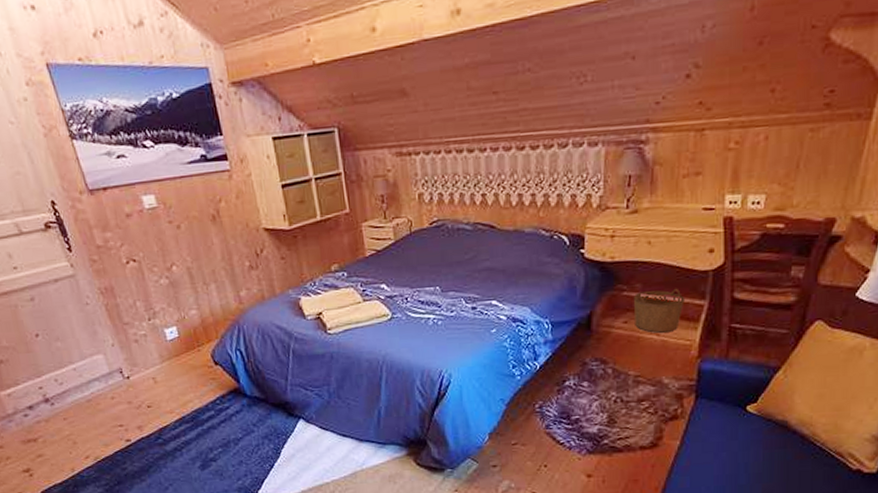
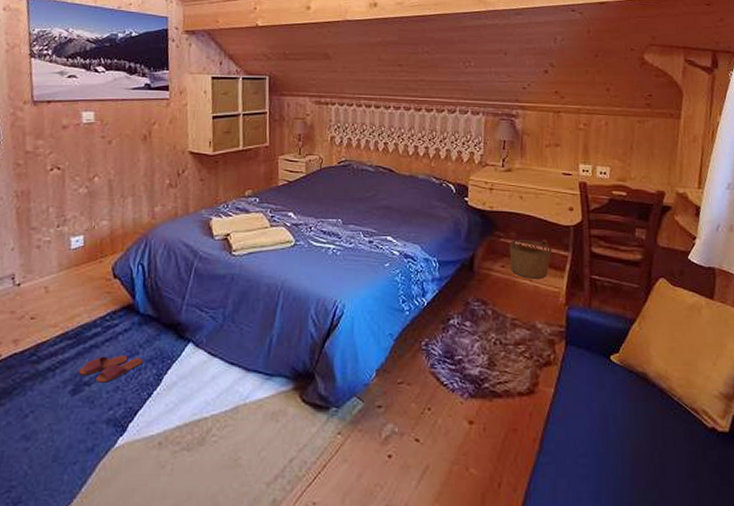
slippers: none [203,433,259,458] -> present [79,354,143,383]

